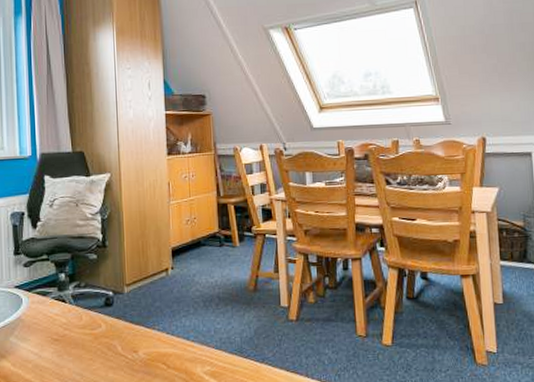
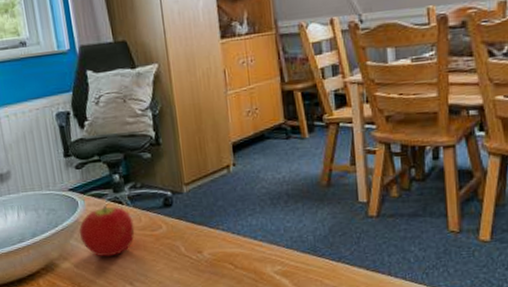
fruit: none [20,302,75,356] -> present [79,204,135,257]

